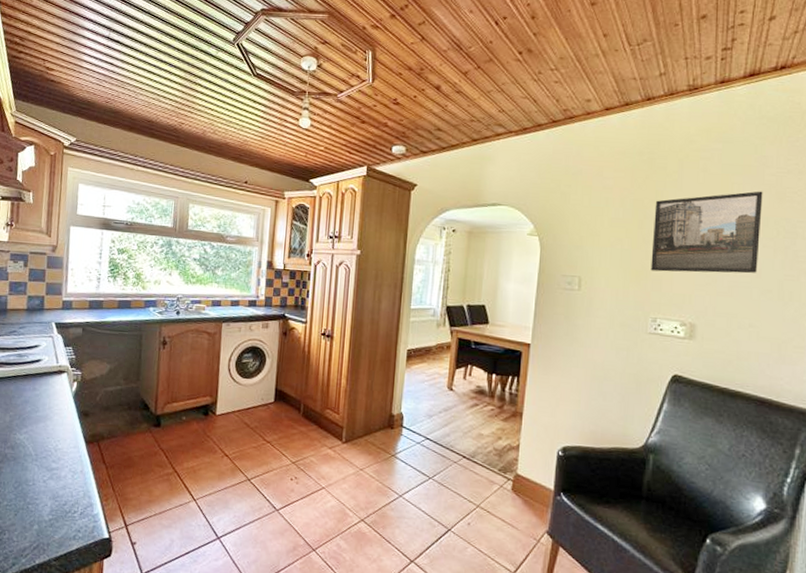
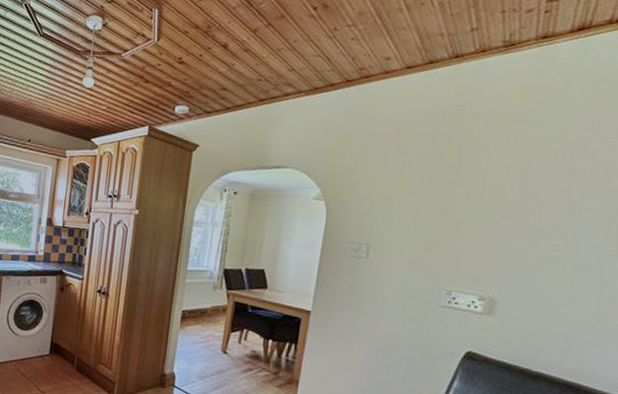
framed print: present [650,191,763,274] -> none [448,157,586,248]

